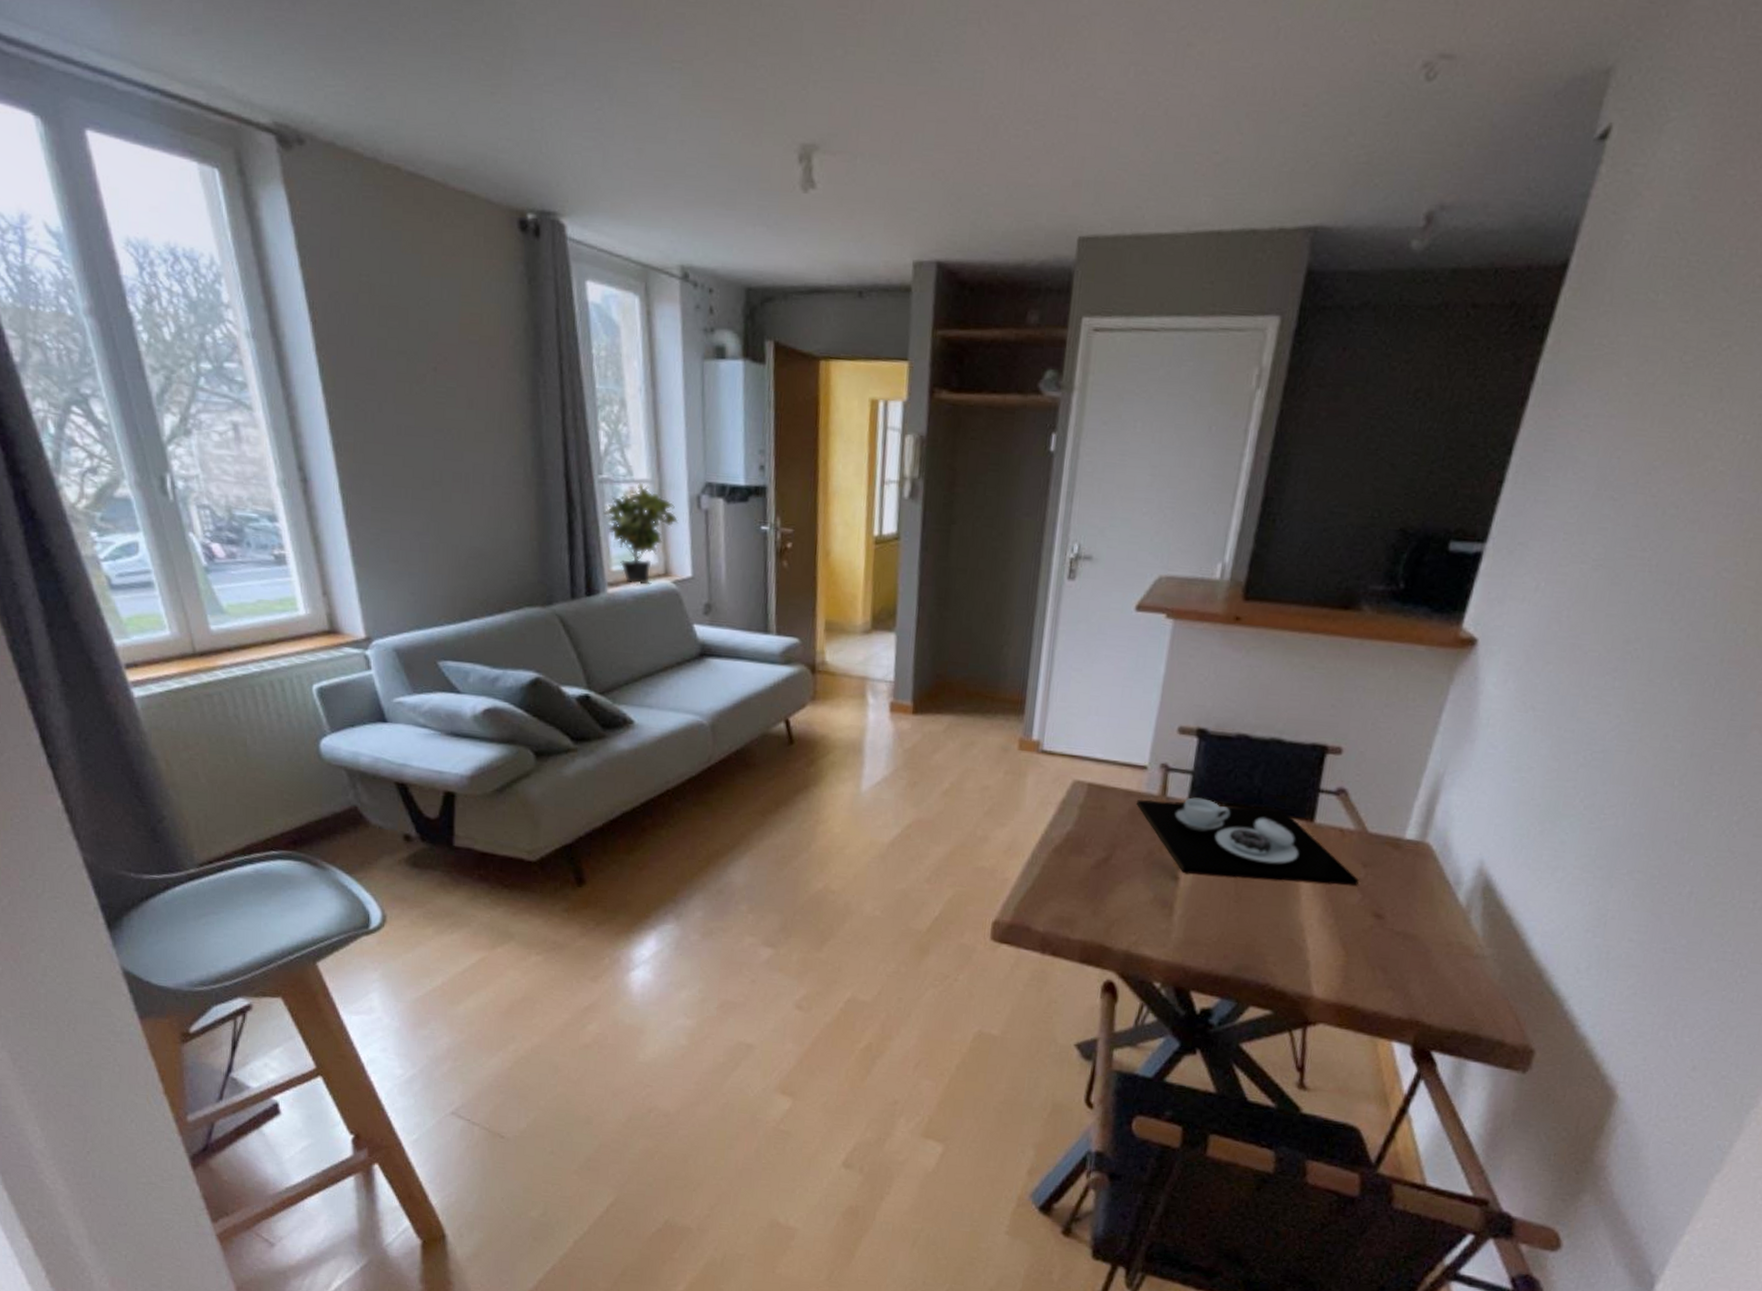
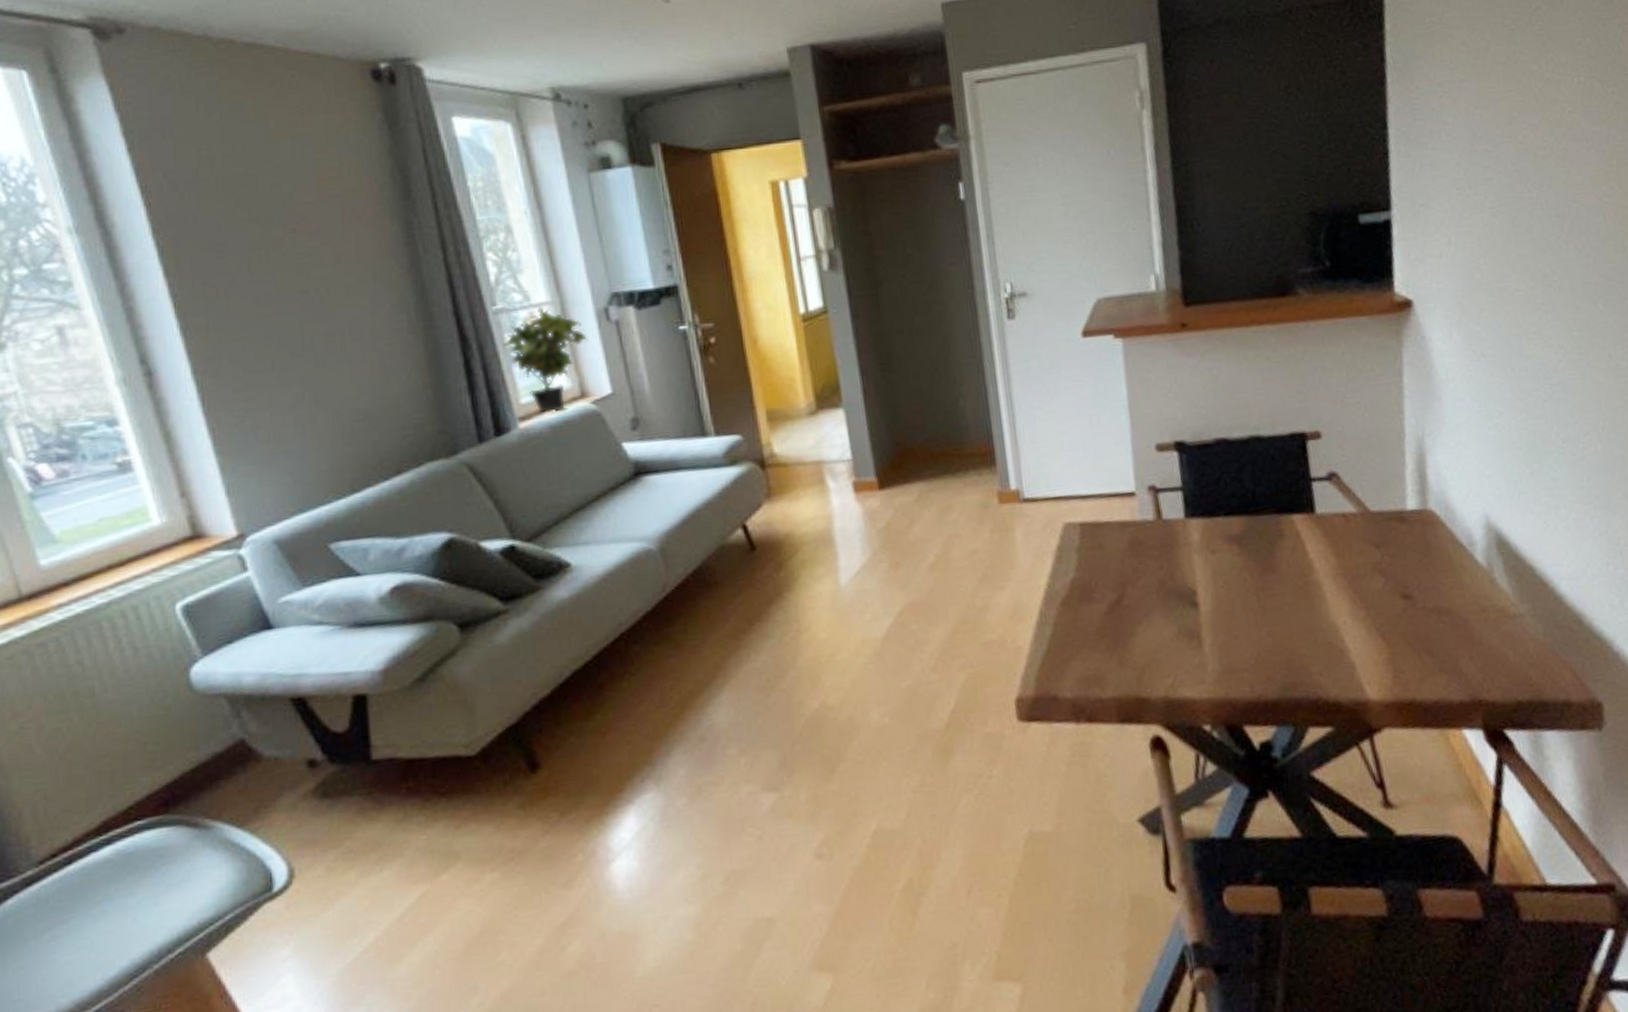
place setting: present [1137,797,1359,885] -> none [1134,506,1377,598]

